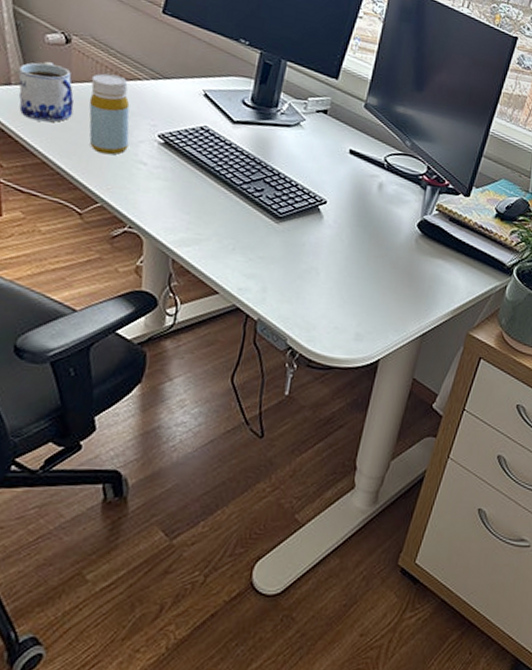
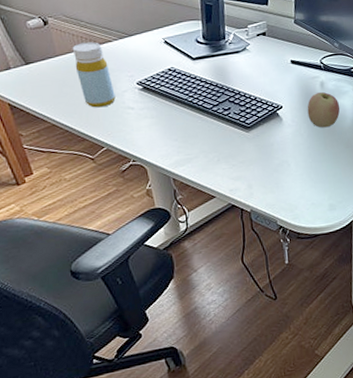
mug: present [18,61,75,123] -> none [14,43,65,93]
apple: none [354,194,396,239] -> present [307,92,340,128]

